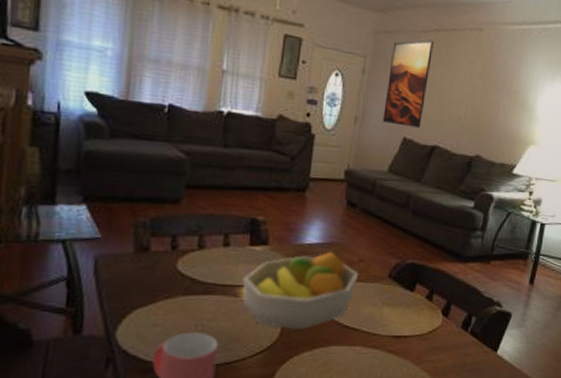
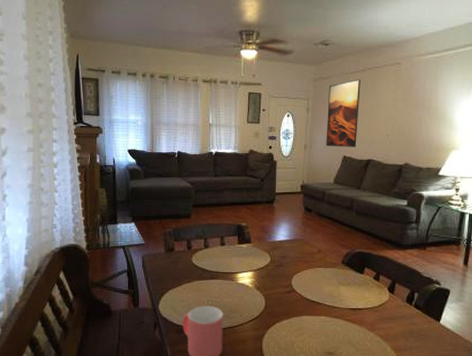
fruit bowl: present [242,251,359,329] -> none [235,245,319,303]

